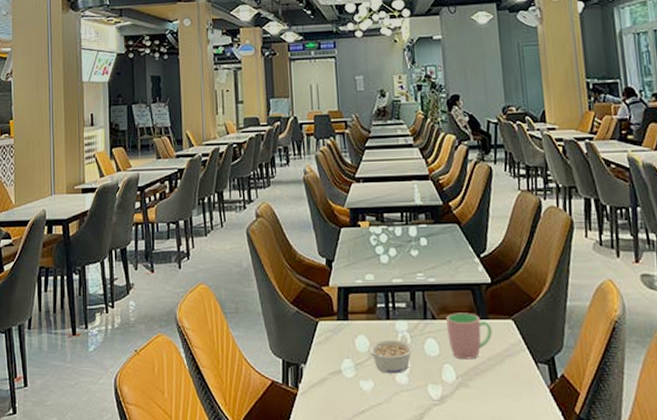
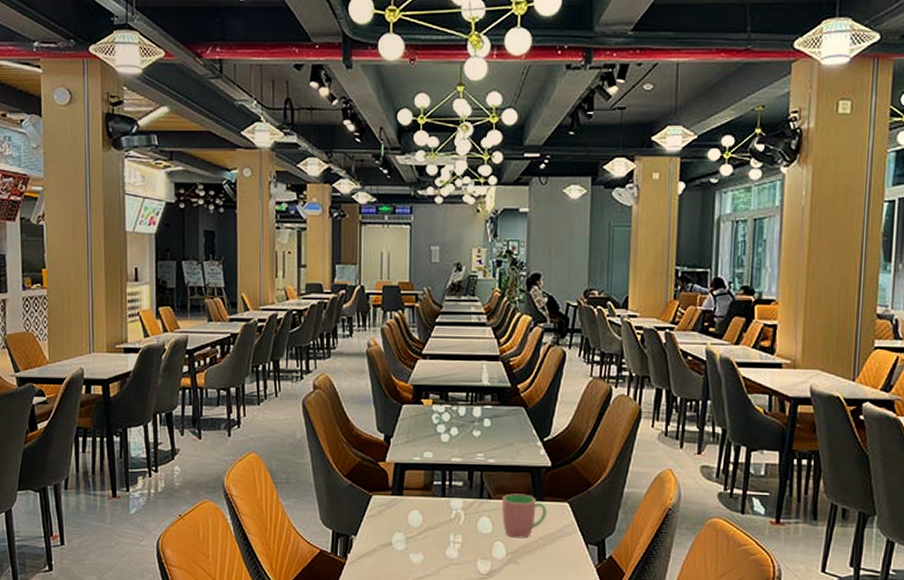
legume: present [368,339,414,374] -> none [421,515,467,548]

